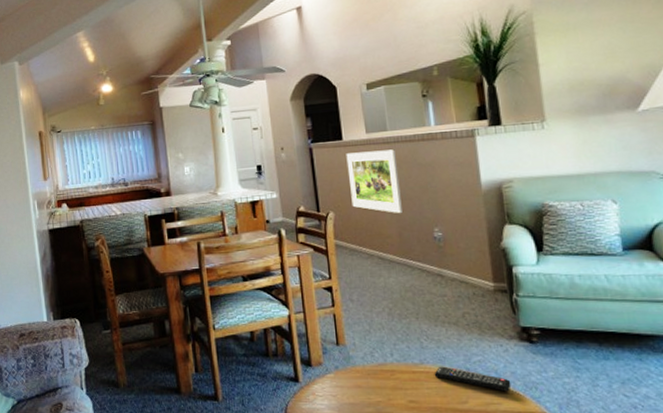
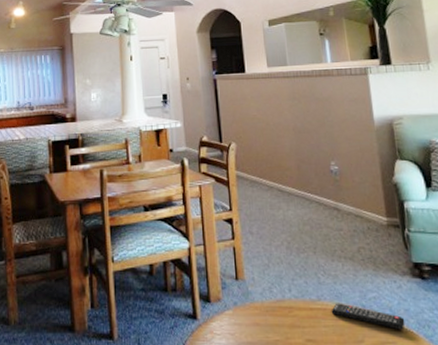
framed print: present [346,149,402,214] -> none [248,83,301,147]

